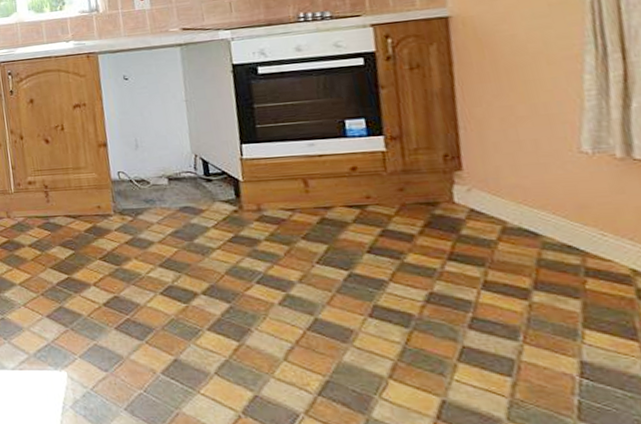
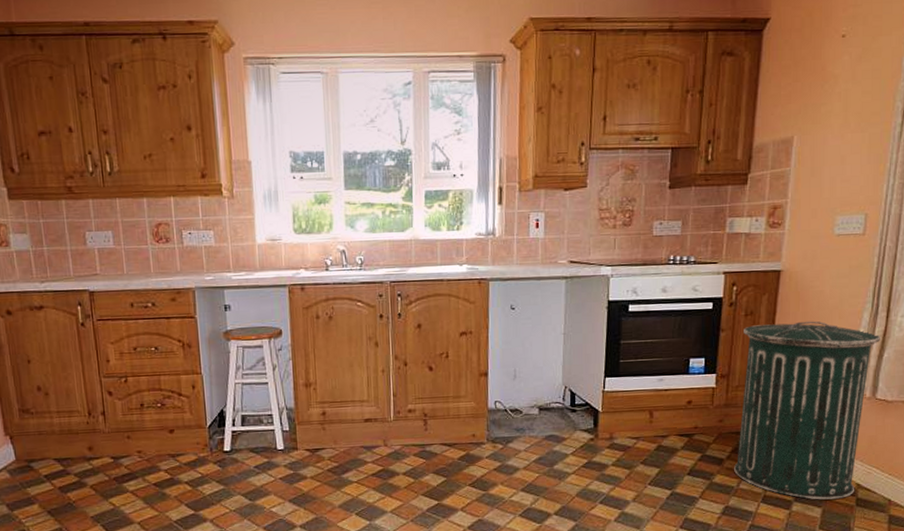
trash can: none [411,69,630,289] -> present [734,321,880,500]

